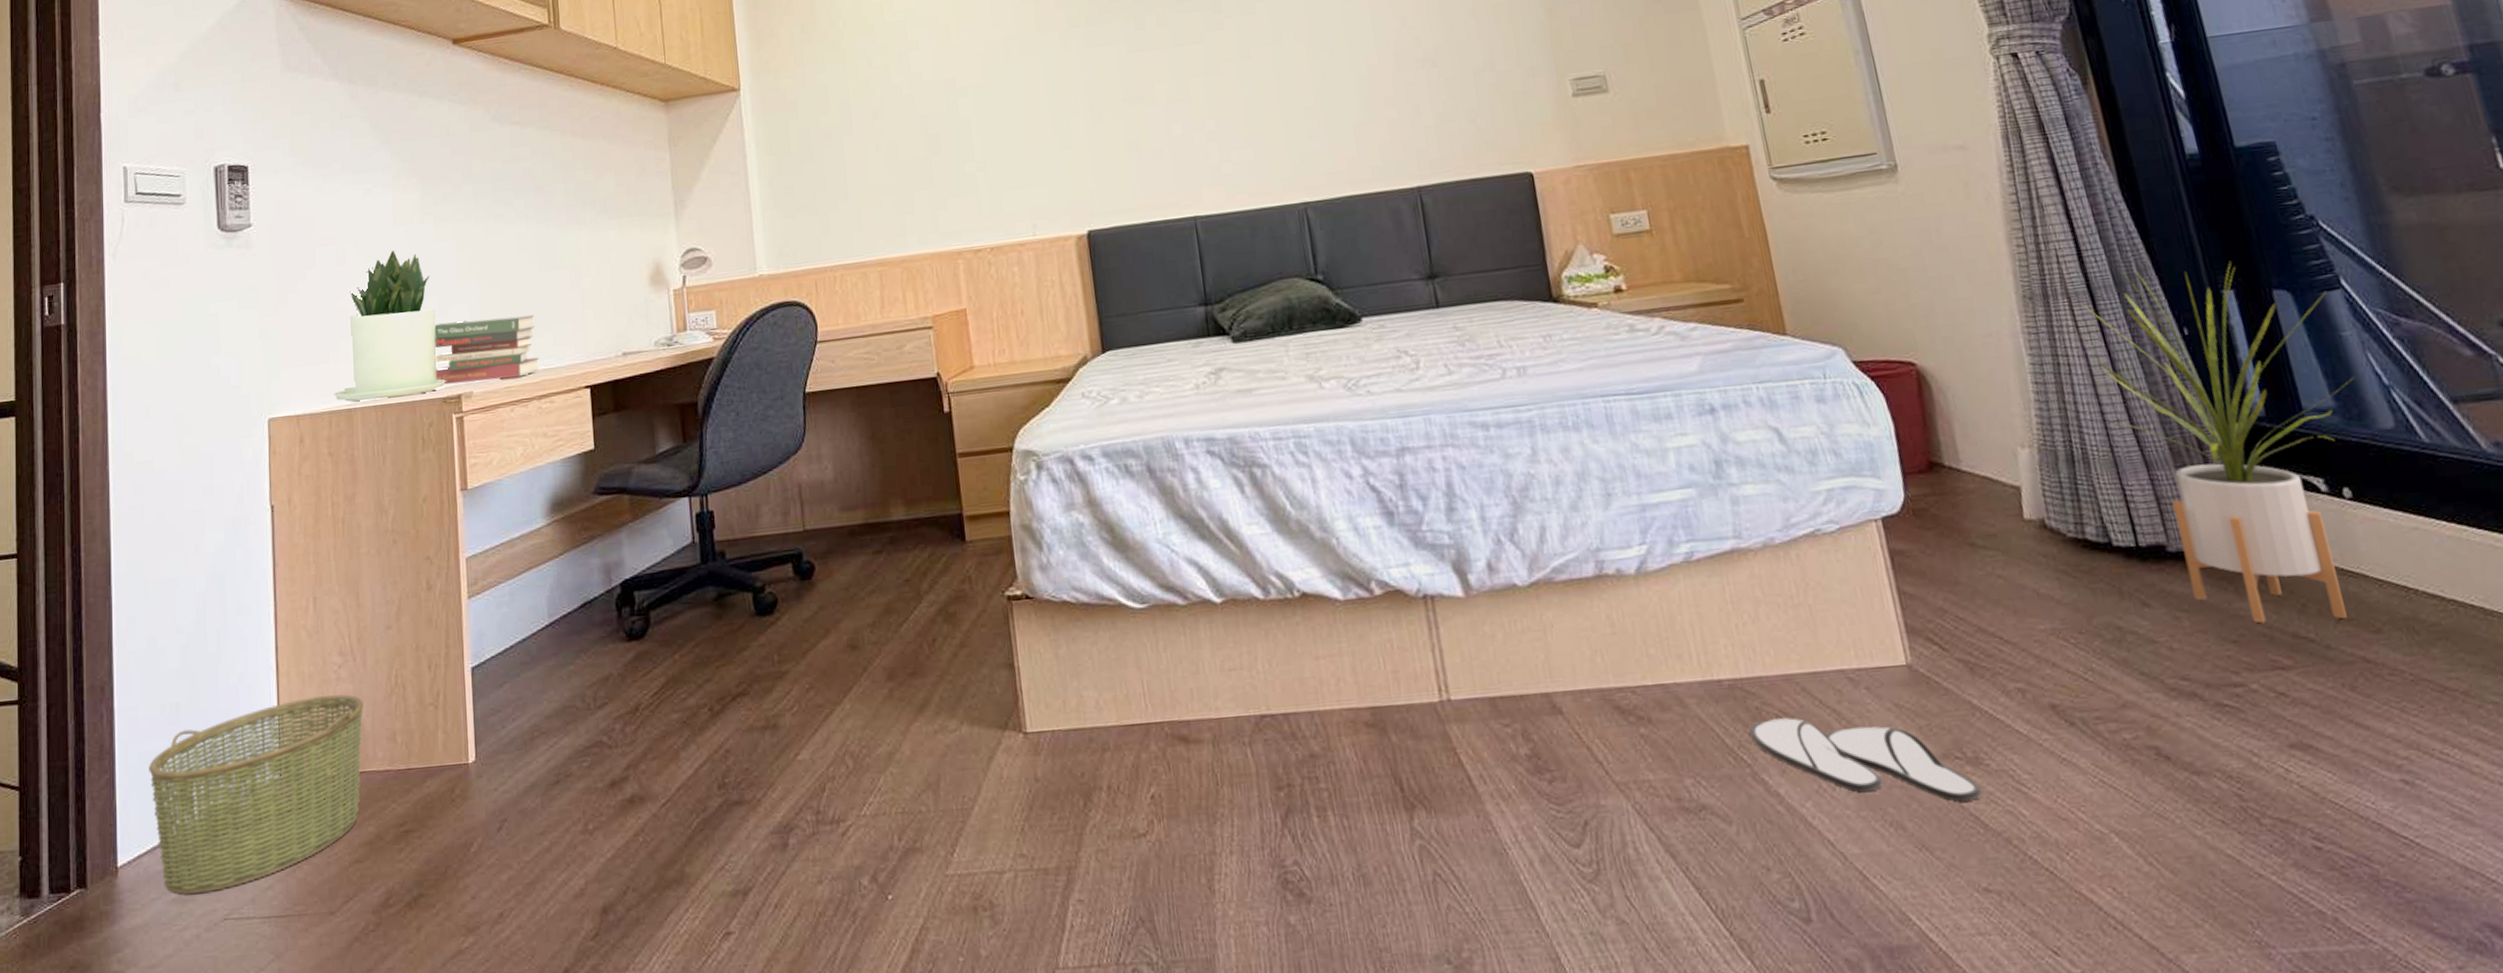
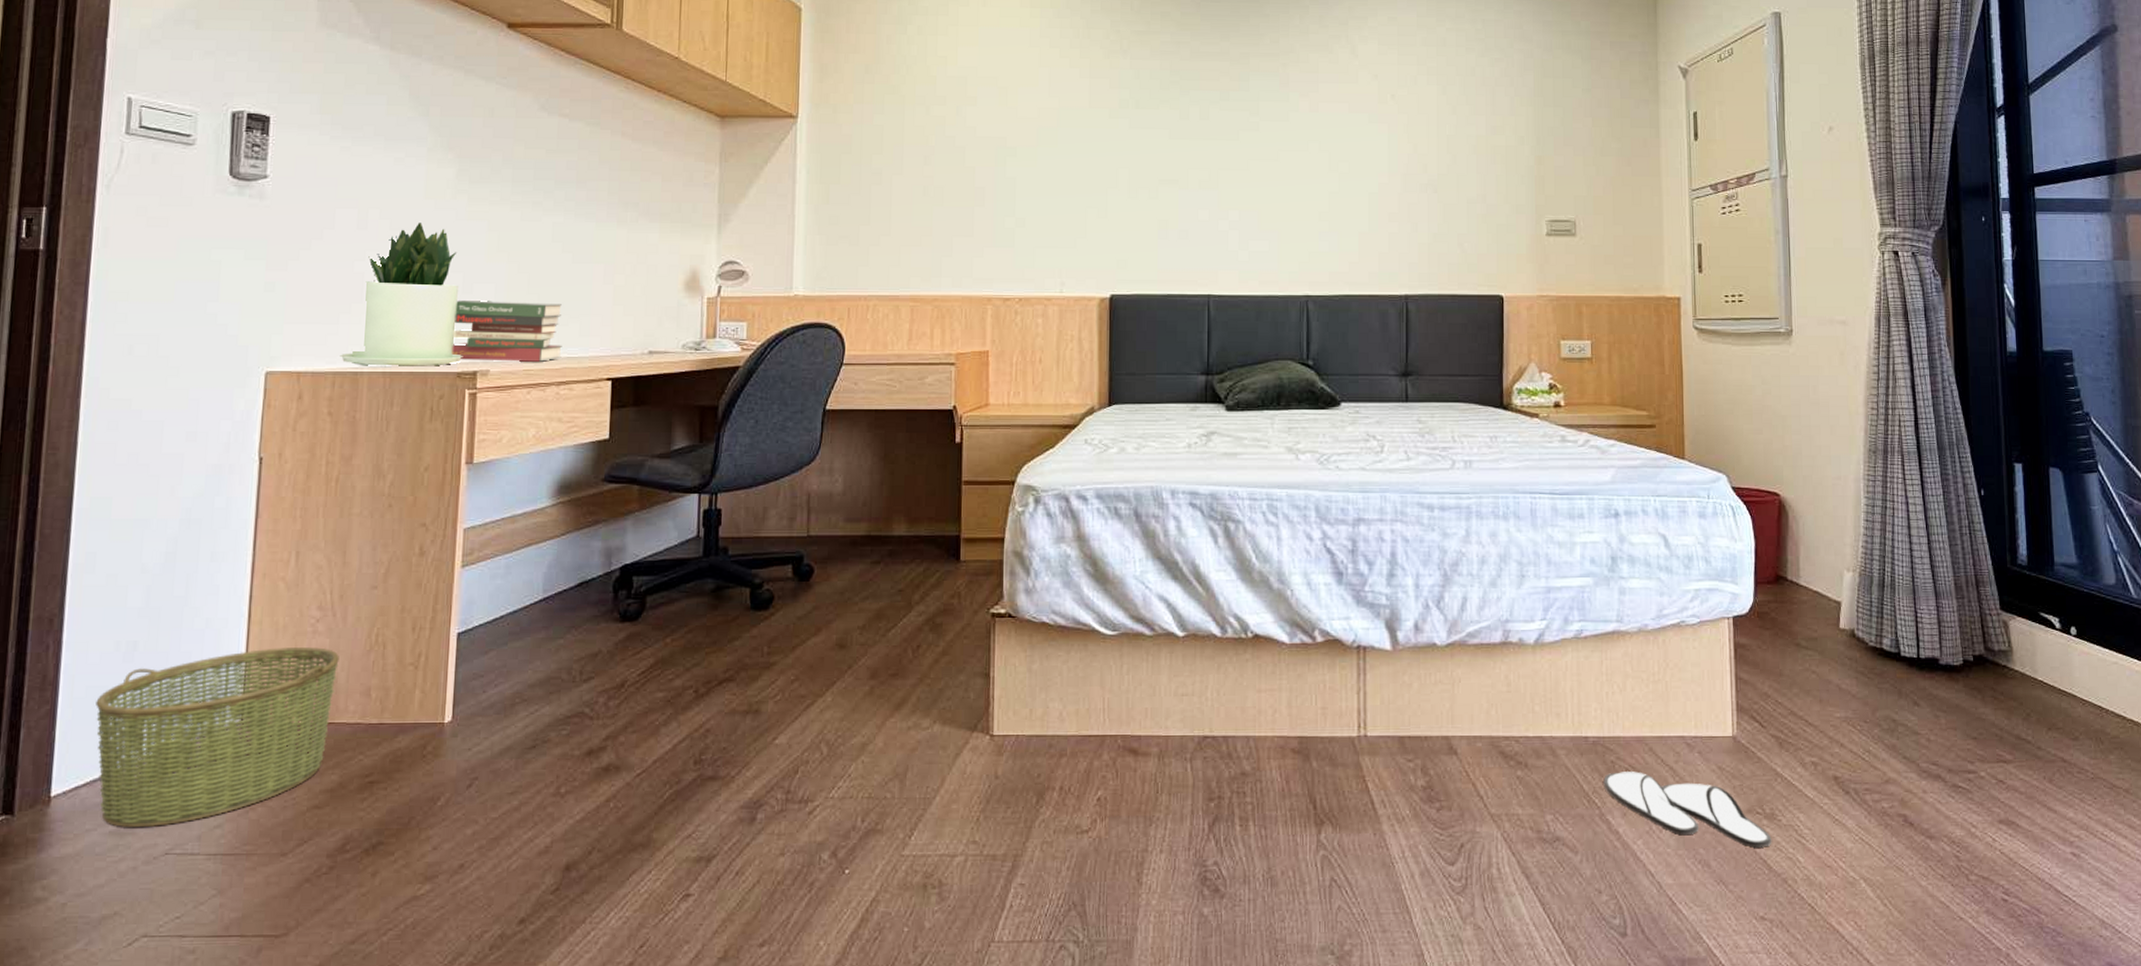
house plant: present [2079,262,2352,624] -> none [1909,438,2092,728]

